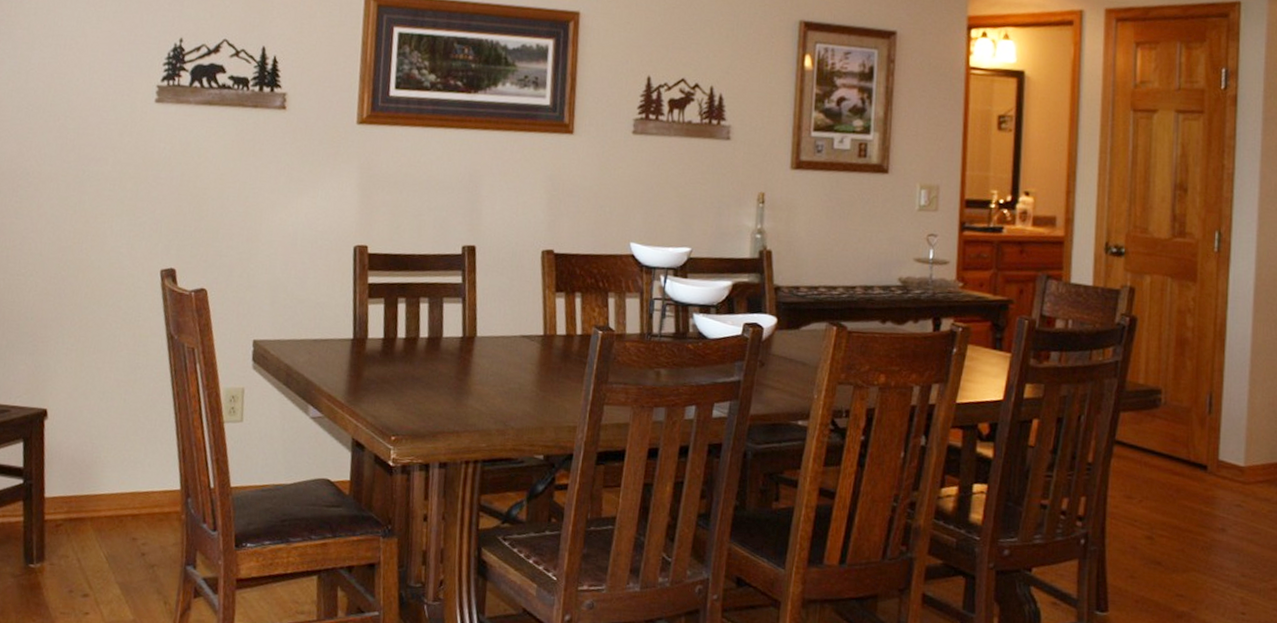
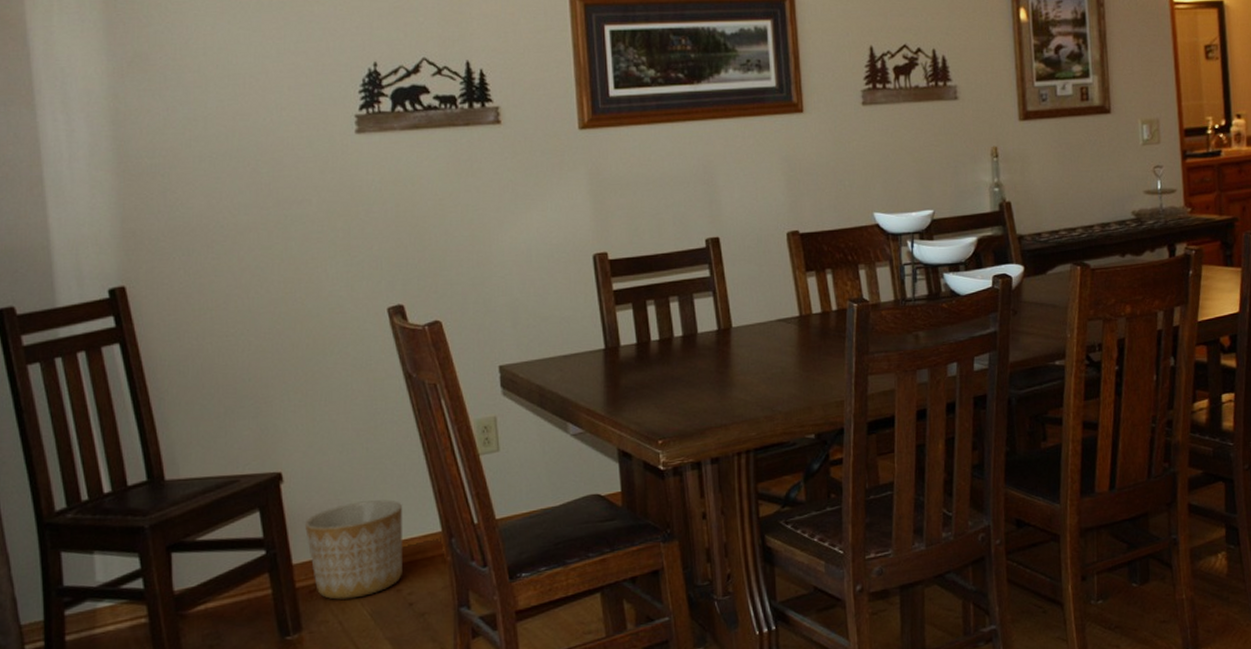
planter: none [60,448,148,540] -> present [305,500,402,600]

